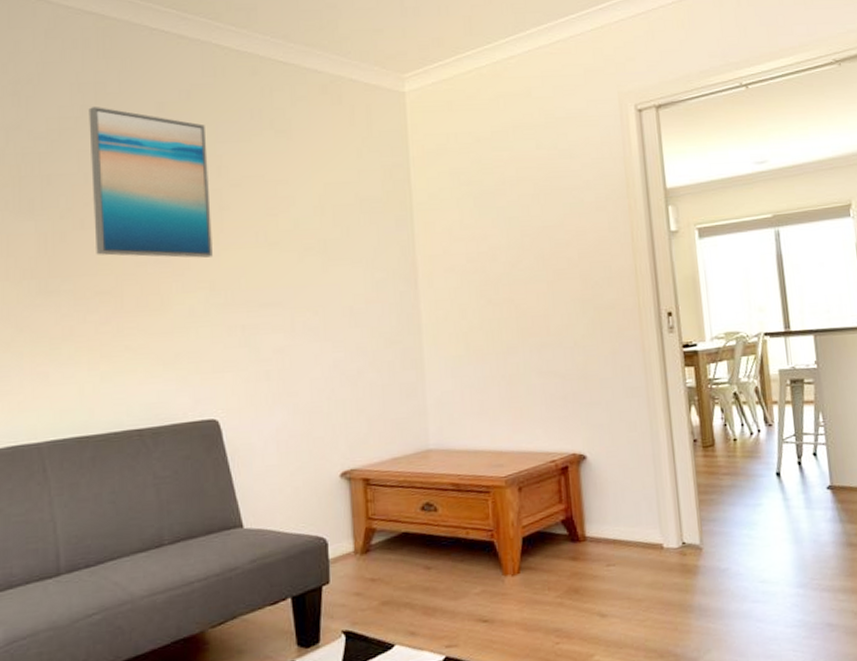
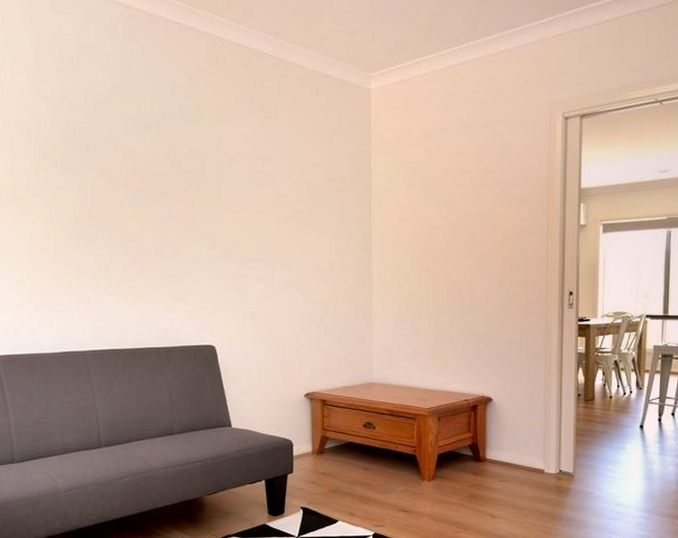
wall art: present [88,106,213,258] -> none [117,85,213,218]

